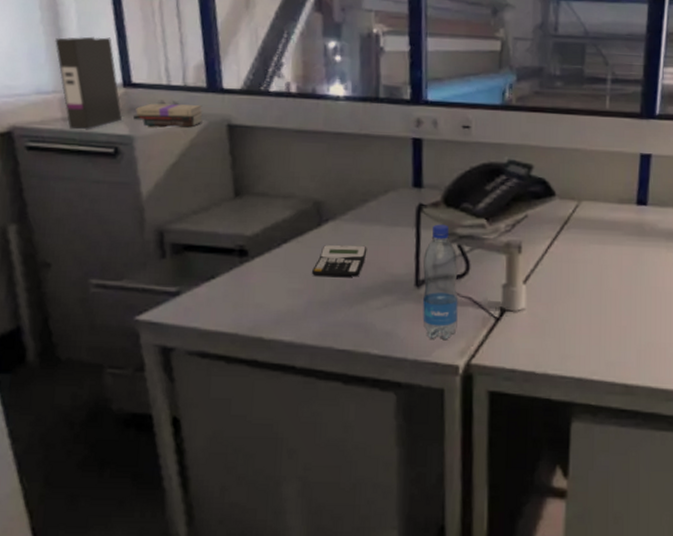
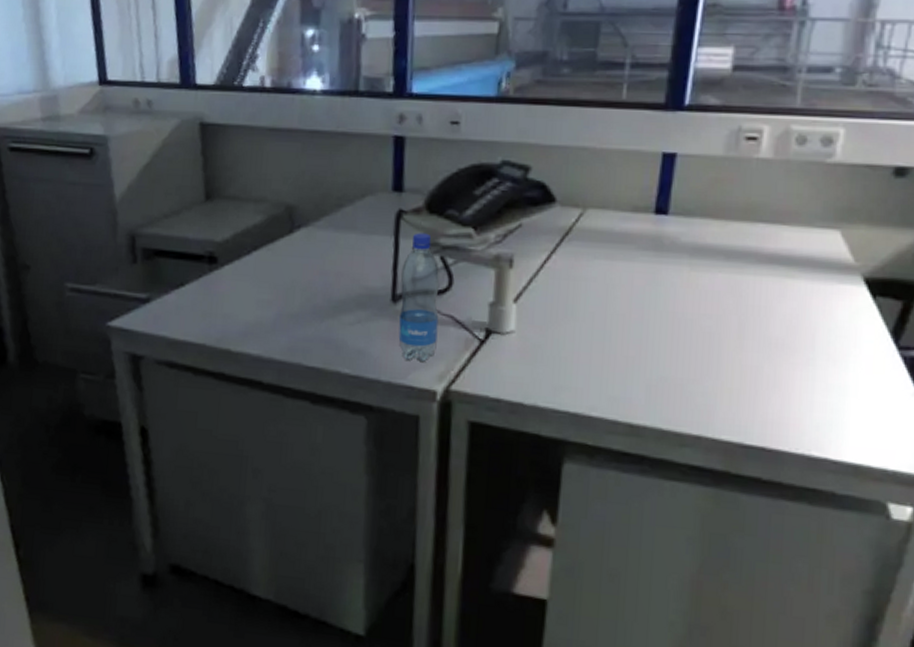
binder: present [55,36,122,130] -> none [36,33,98,130]
books: present [132,103,203,127] -> none [107,101,176,126]
calculator: present [311,244,367,278] -> none [281,253,341,289]

